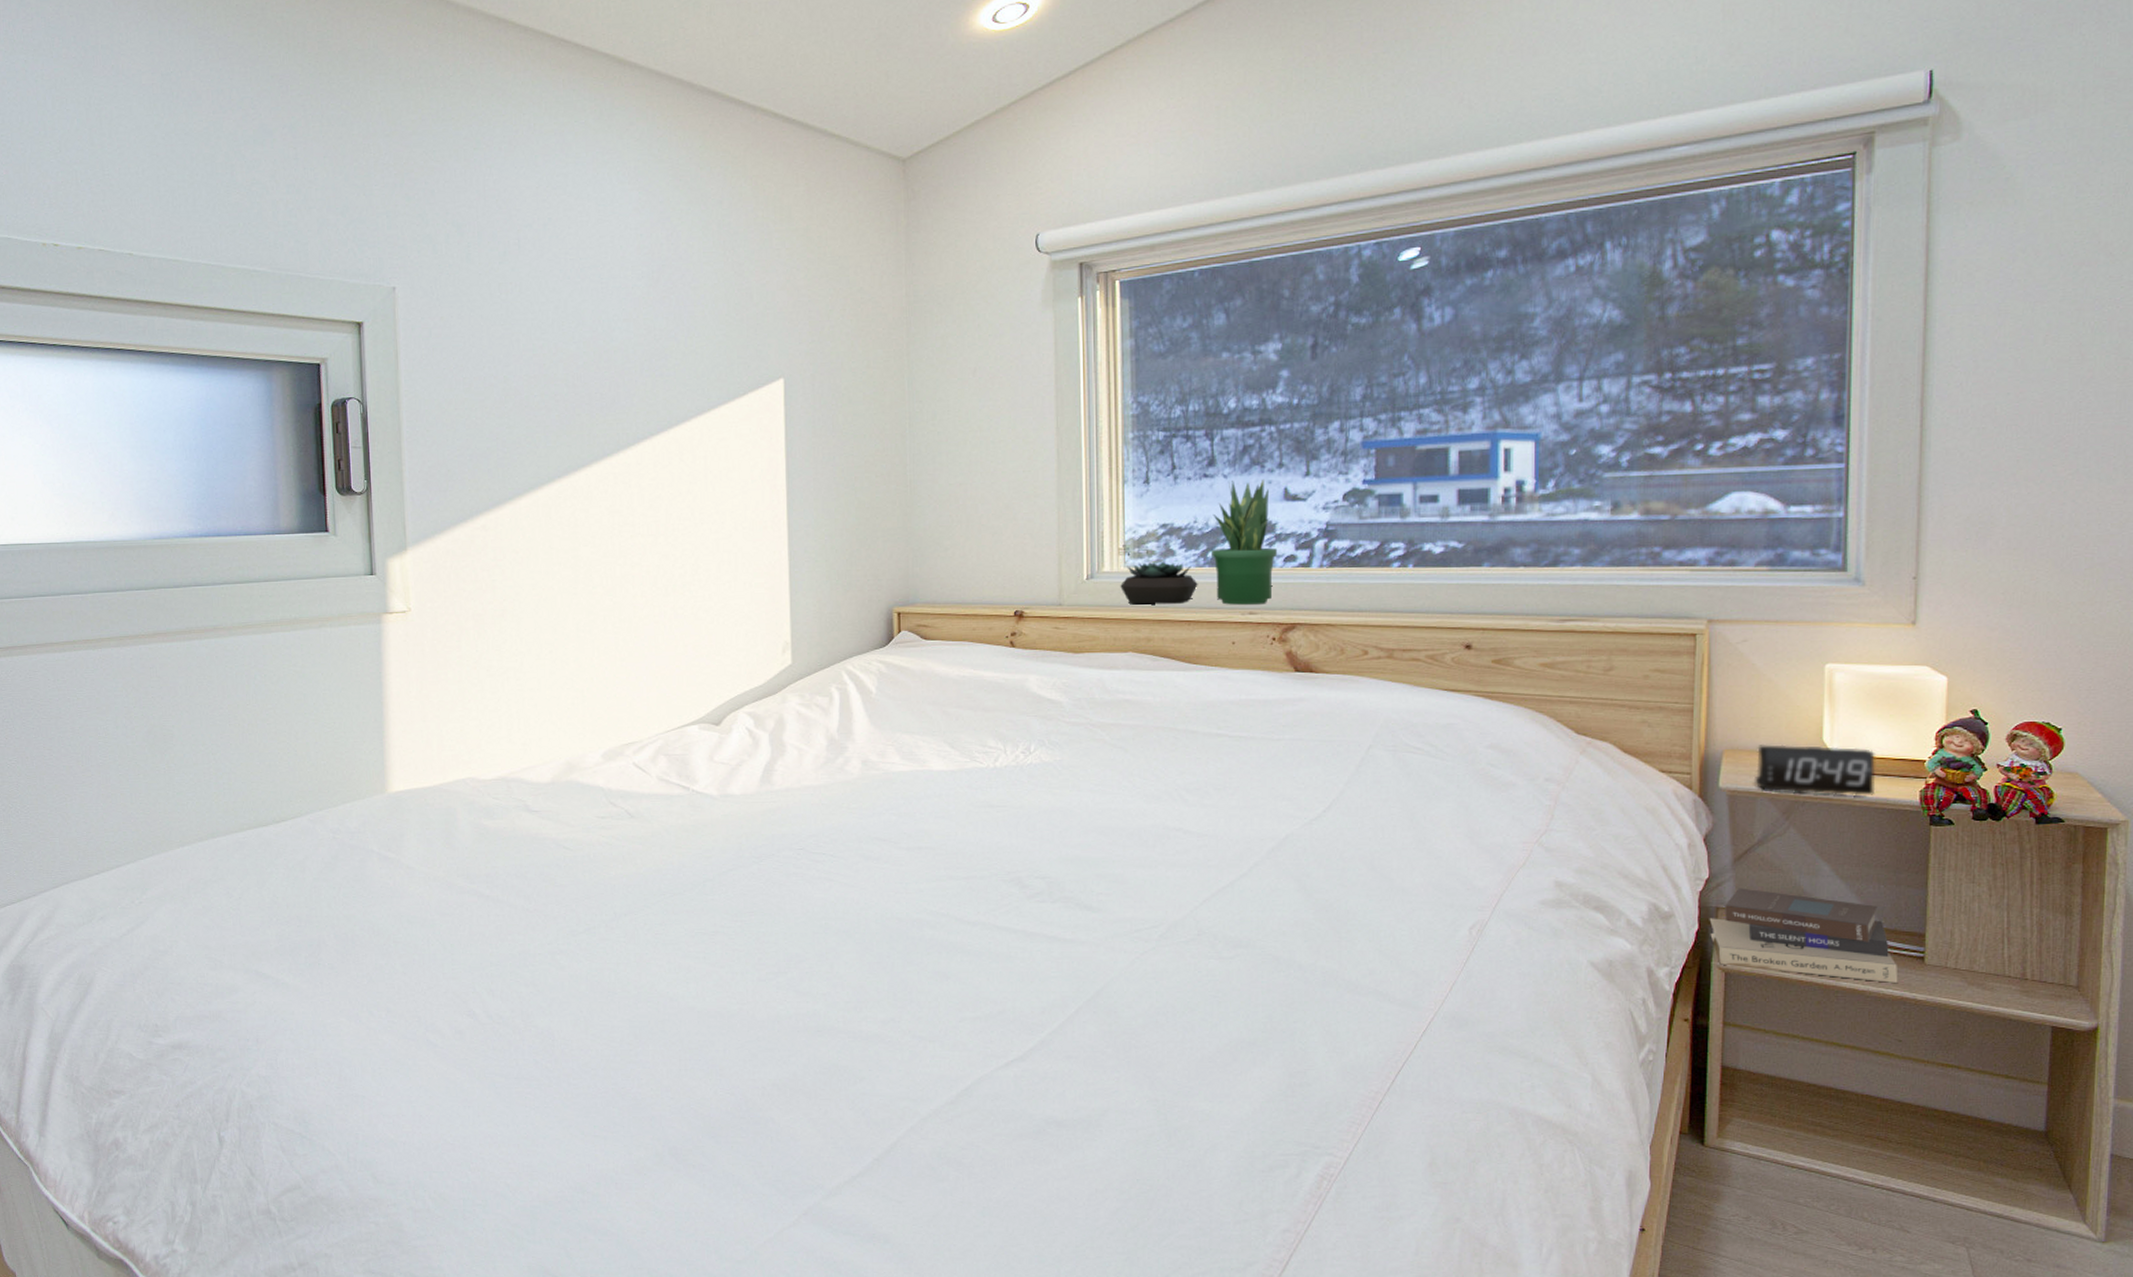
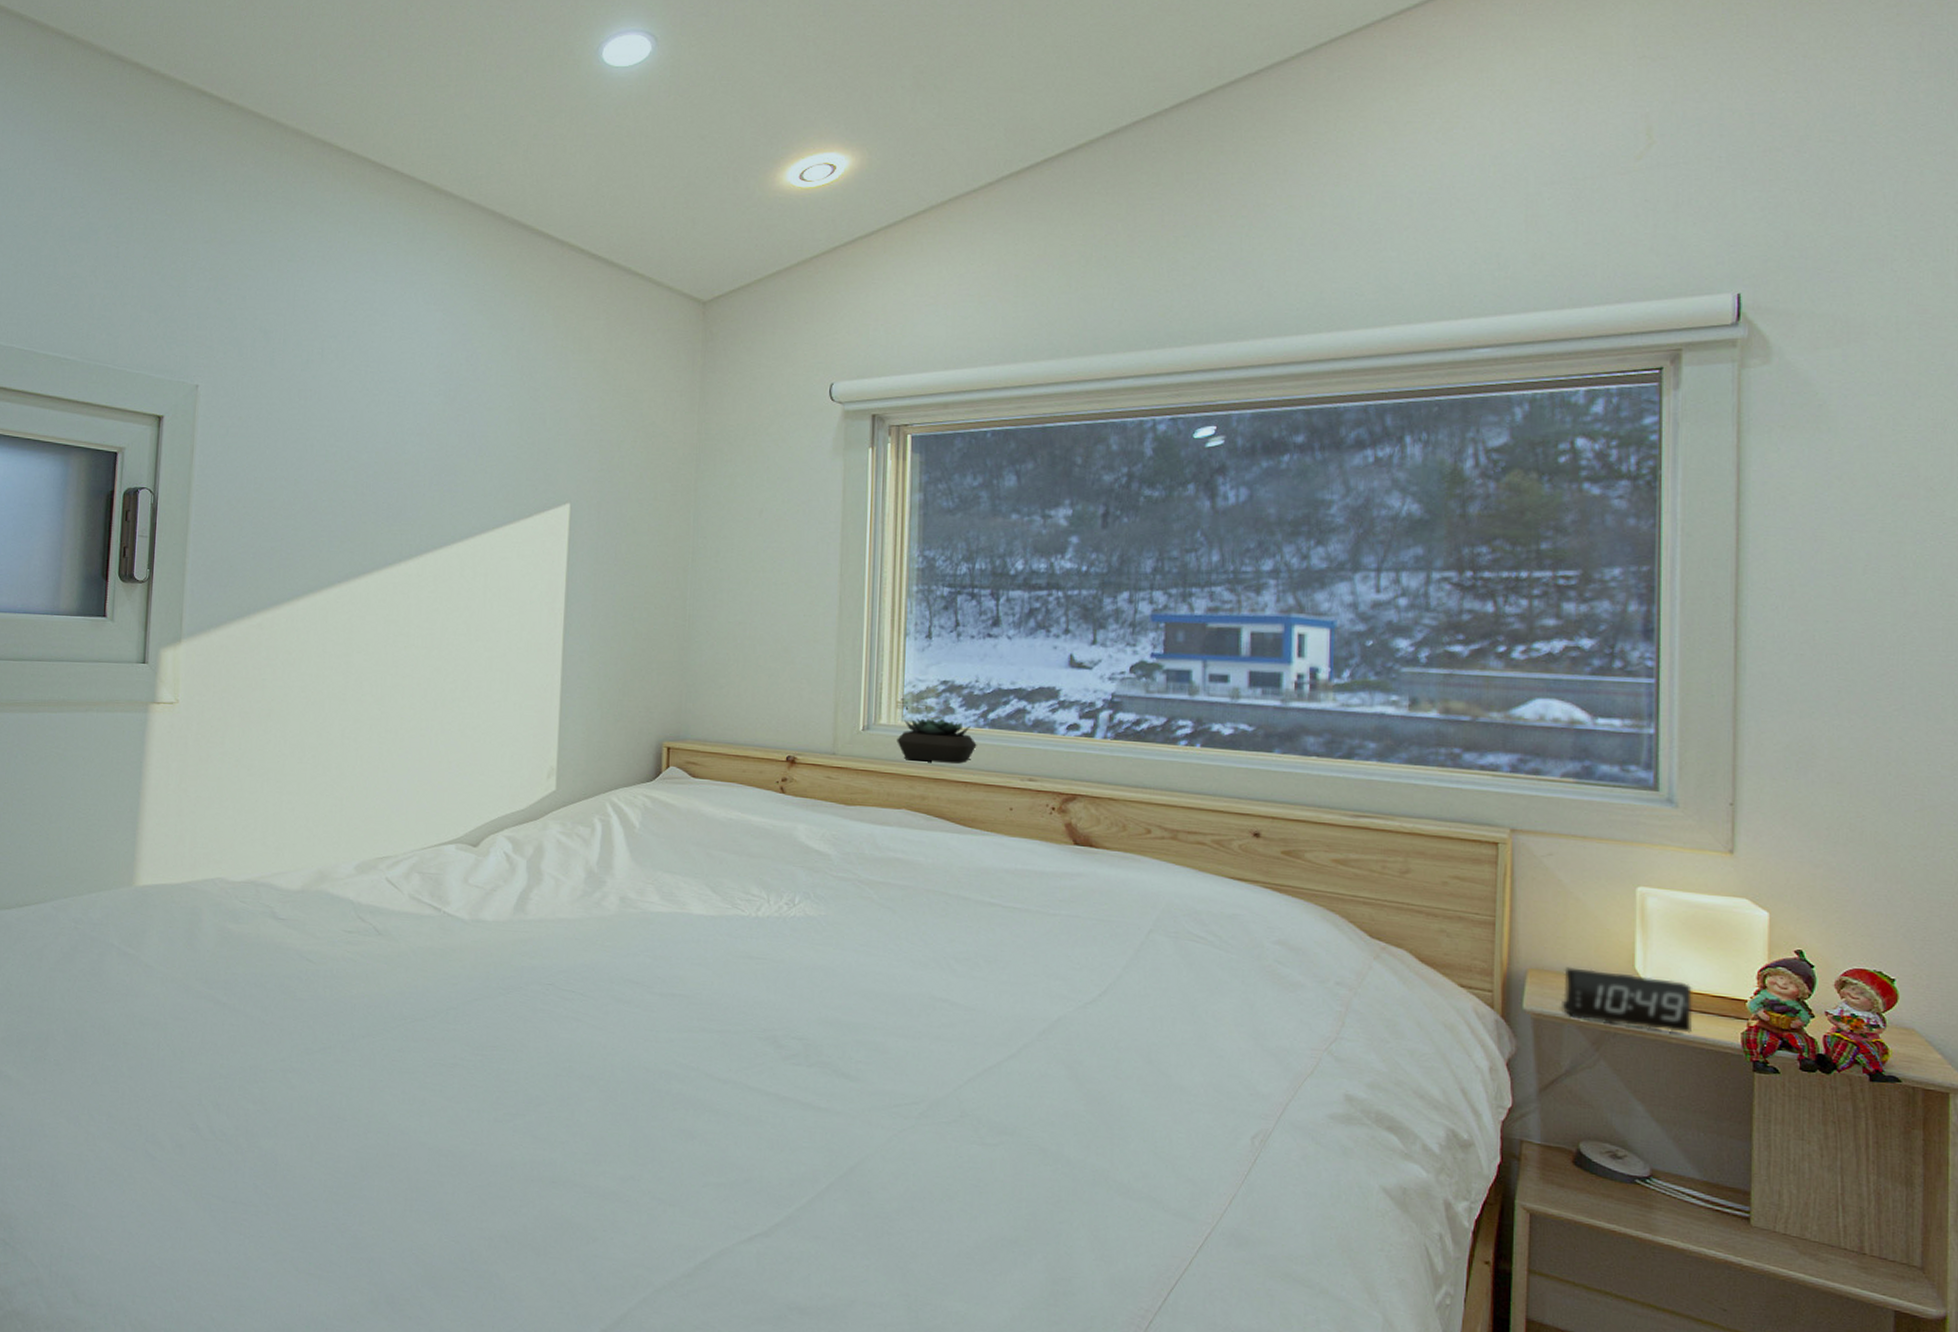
planter: present [1211,478,1278,606] -> none [992,643,1061,773]
books: present [1709,888,1898,984] -> none [1512,1121,1722,1245]

